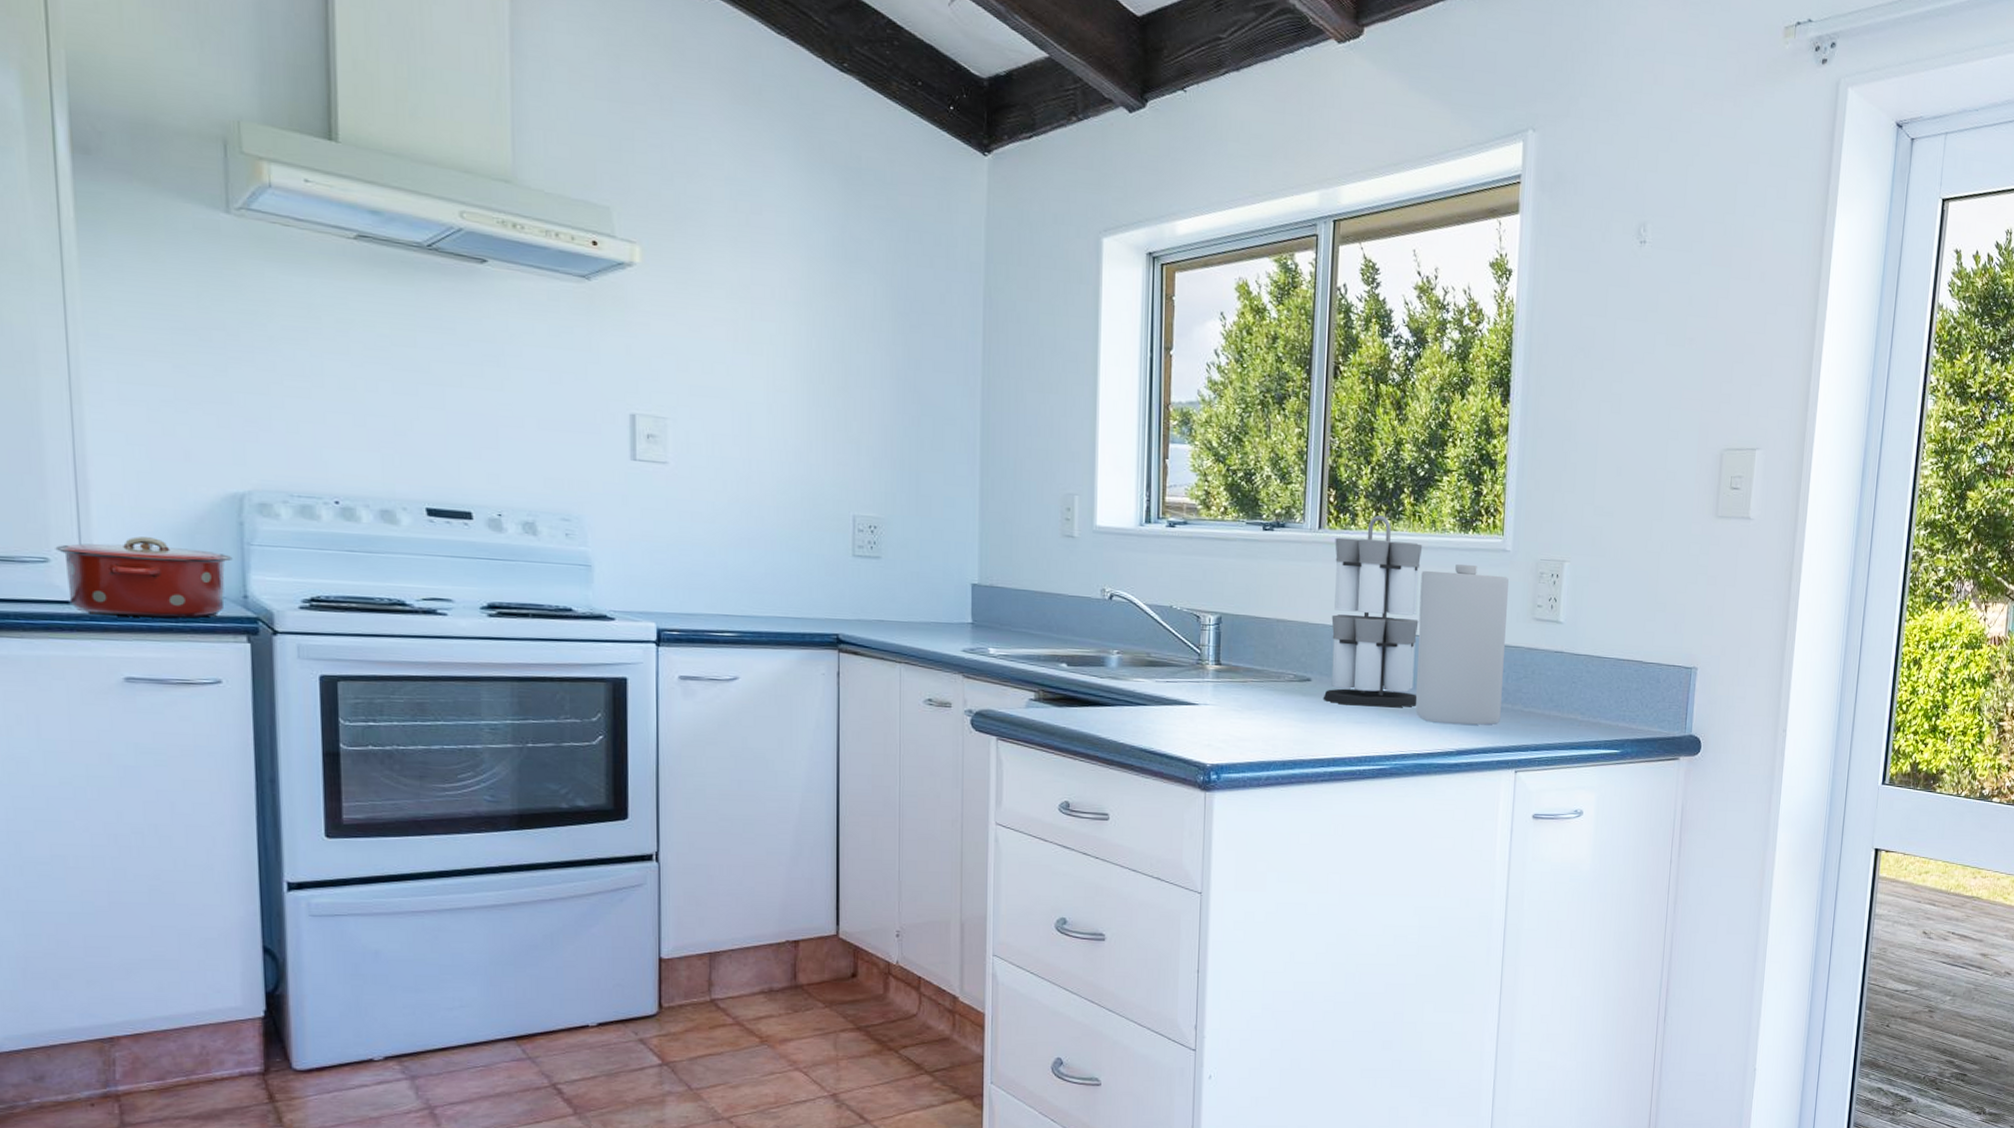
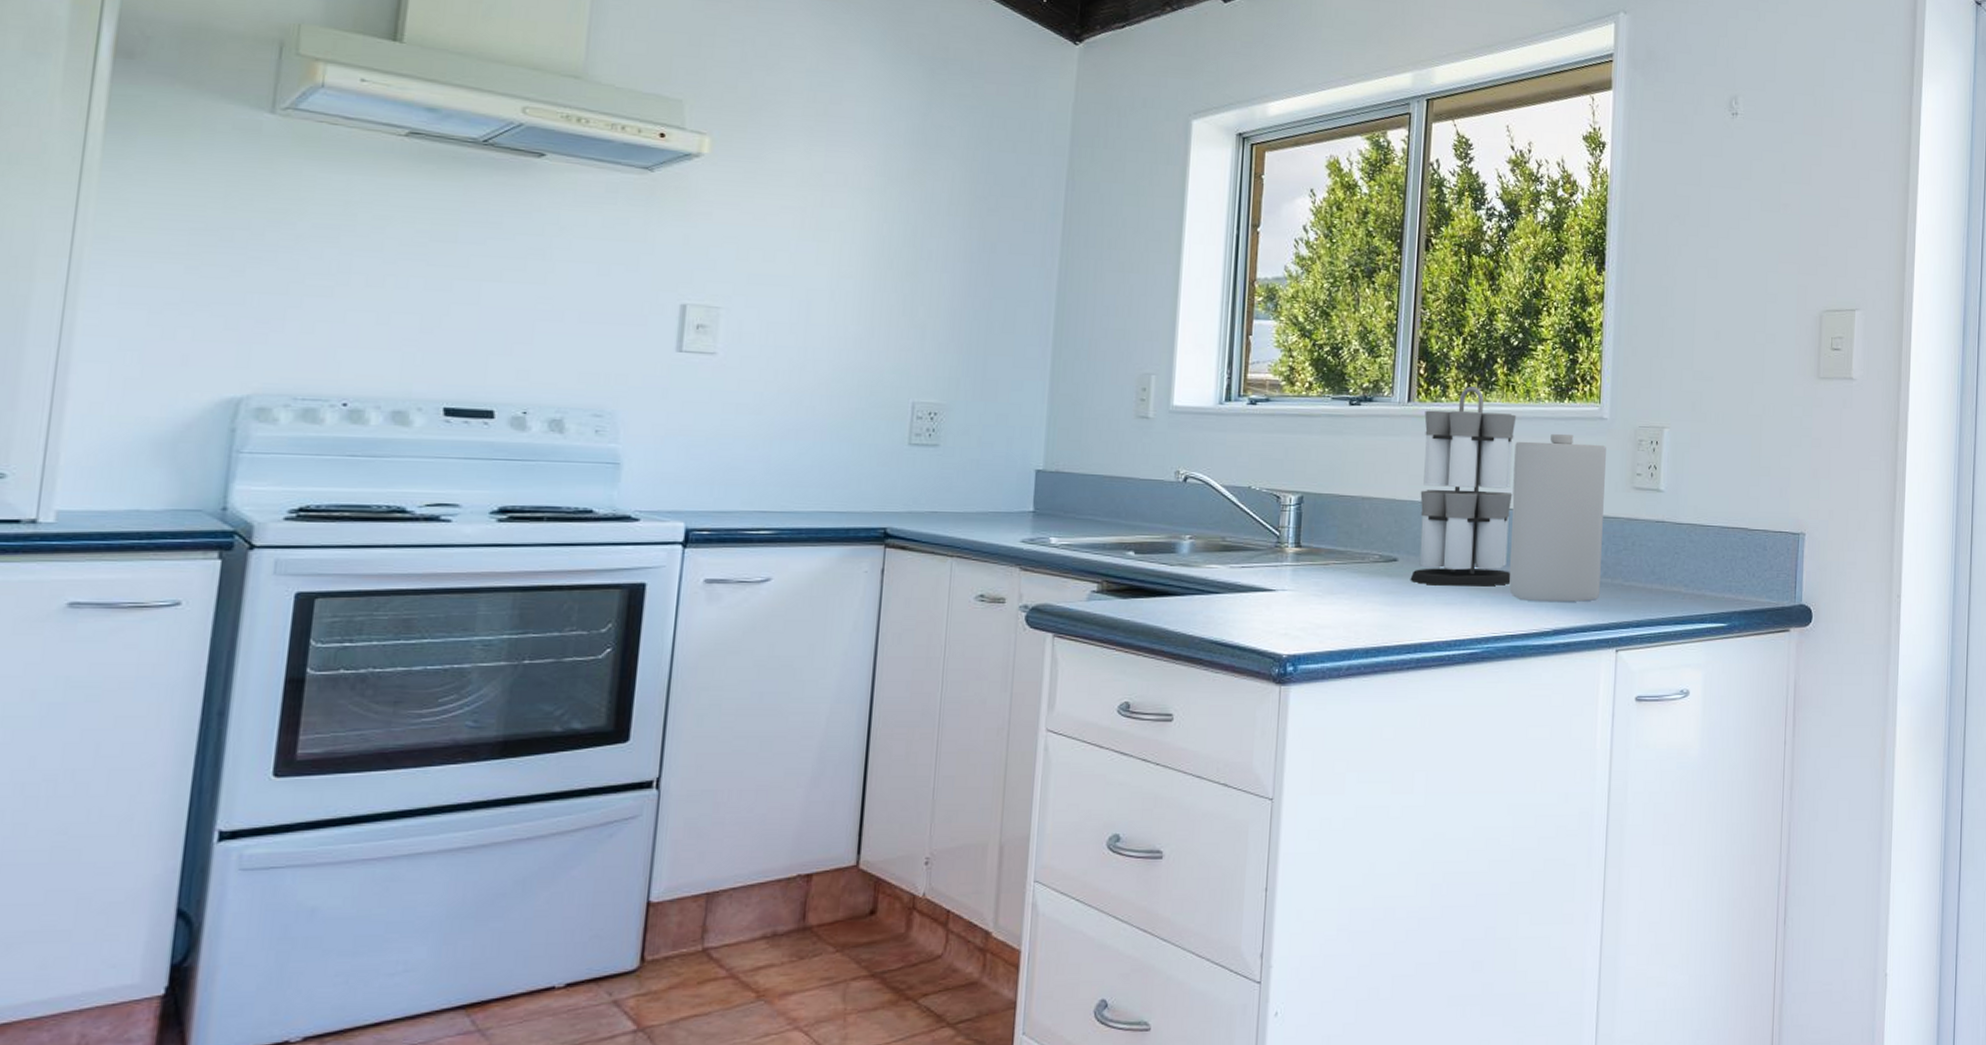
casserole: present [55,536,233,619] -> none [14,447,217,536]

